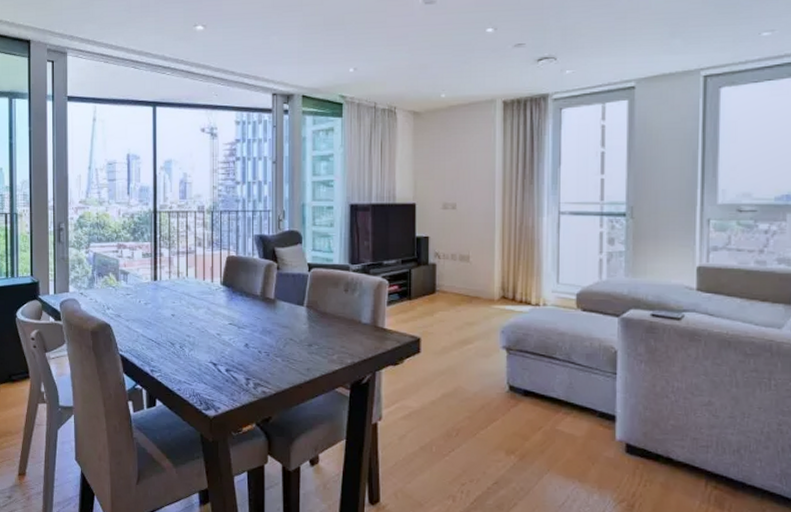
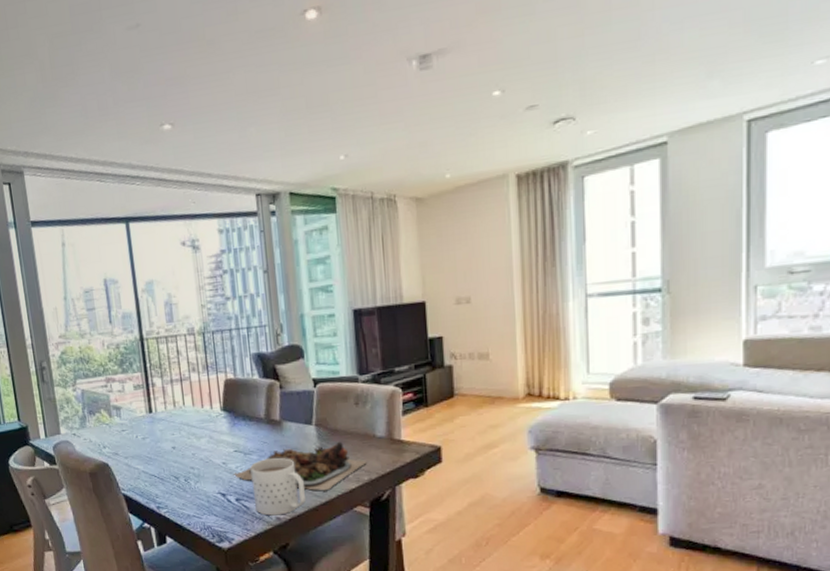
food platter: none [225,324,352,370] -> present [233,441,368,491]
mug: none [242,333,292,389] -> present [250,457,307,516]

